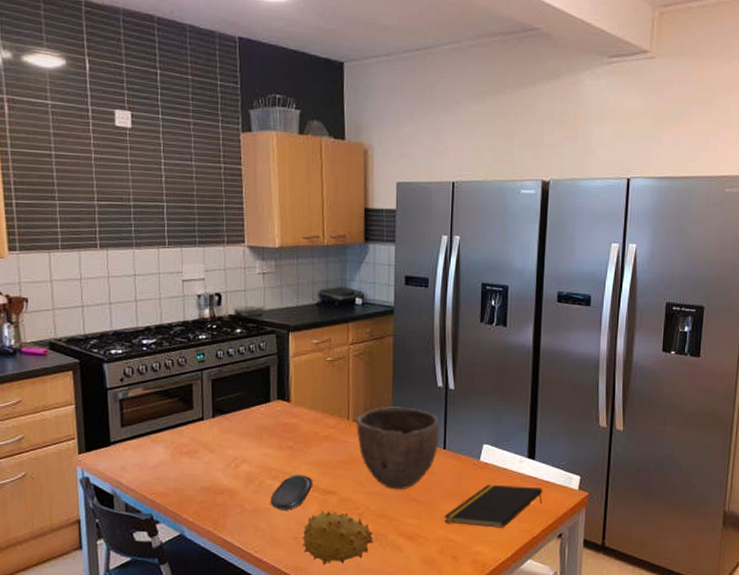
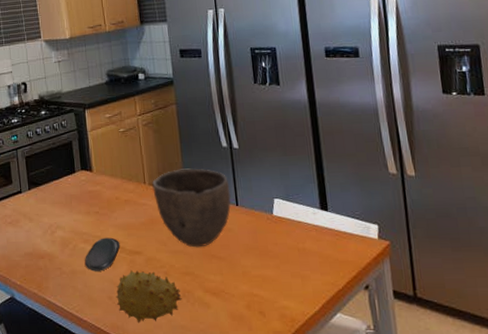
notepad: present [444,484,543,528] -> none [245,238,343,281]

